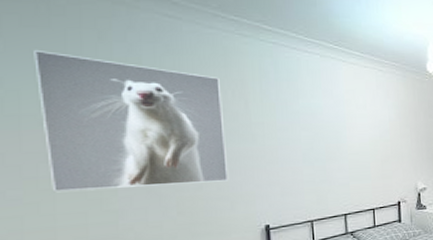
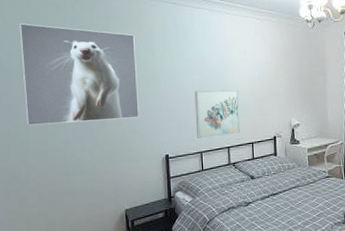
wall art: none [302,149,359,206] -> present [194,89,240,139]

